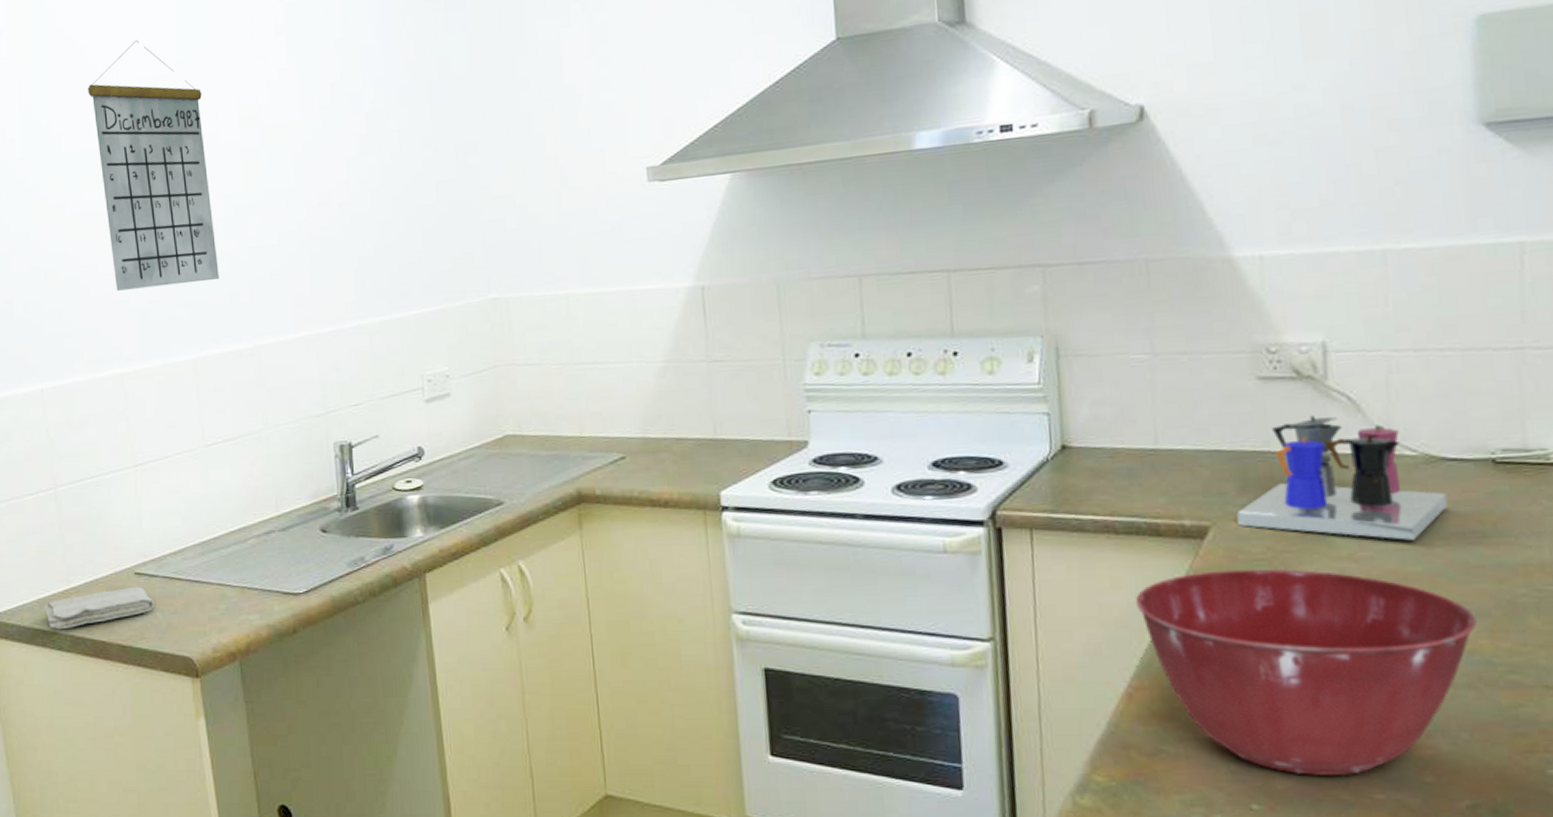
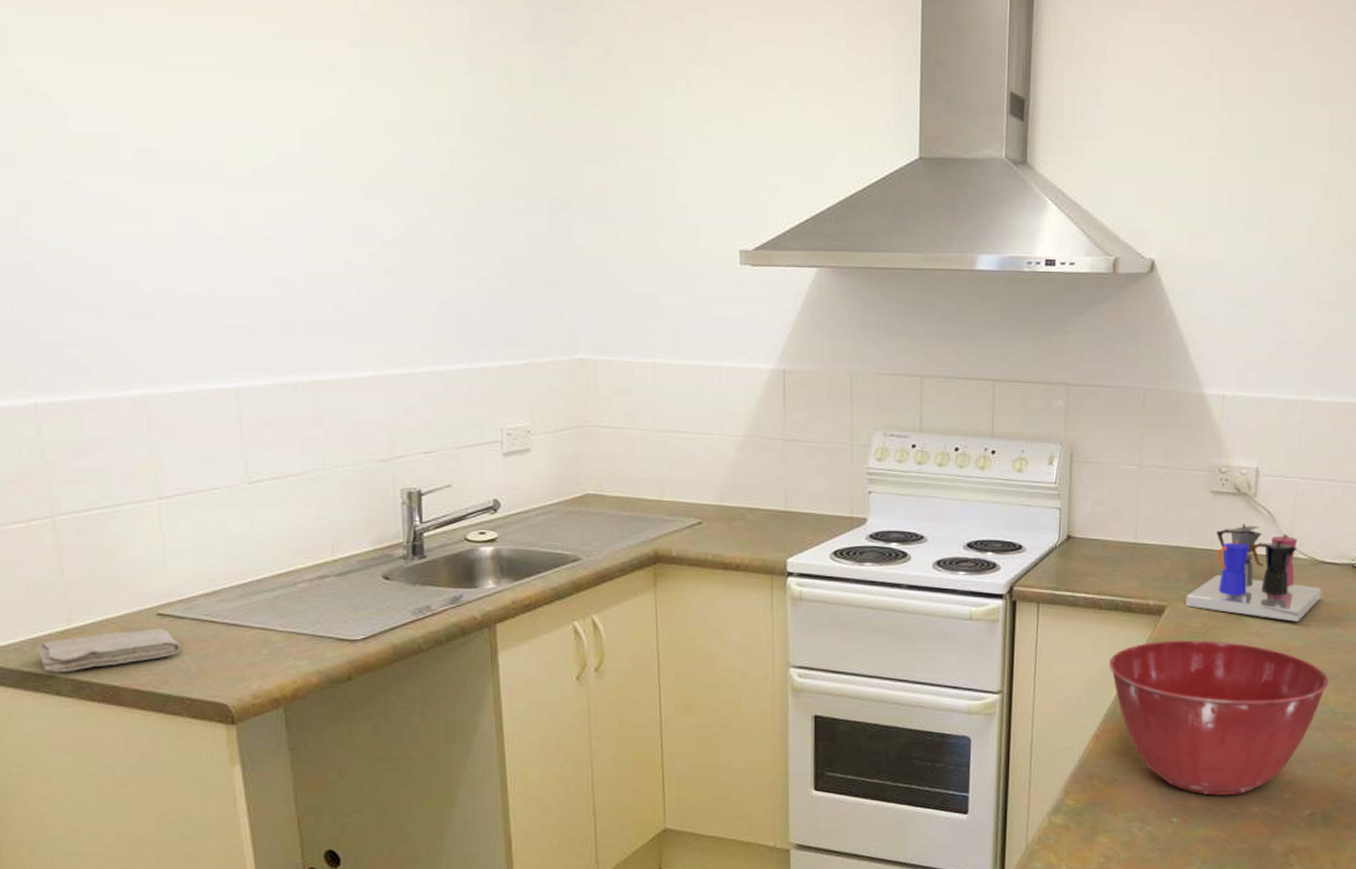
calendar: present [88,39,219,291] -> none [103,16,271,305]

